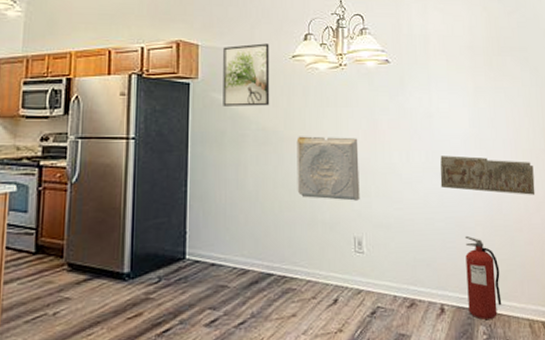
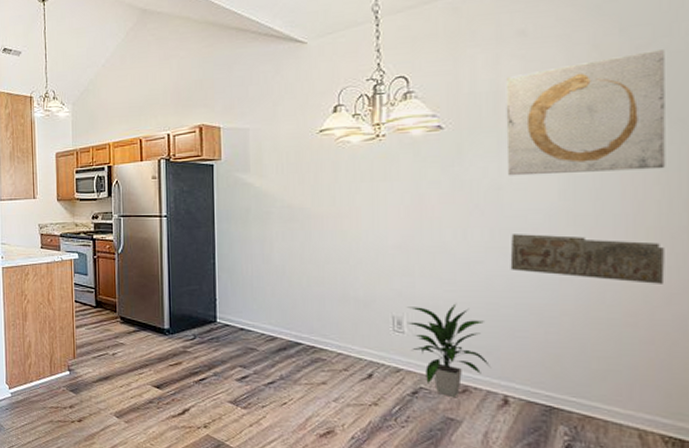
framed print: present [223,43,270,106] -> none [245,120,295,185]
decorative wall panel: present [296,136,360,201] -> none [325,213,400,280]
indoor plant: none [366,220,431,313] -> present [408,303,492,398]
wall art: none [431,16,530,106] -> present [505,50,666,176]
fire extinguisher: present [464,235,502,320] -> none [543,325,595,421]

